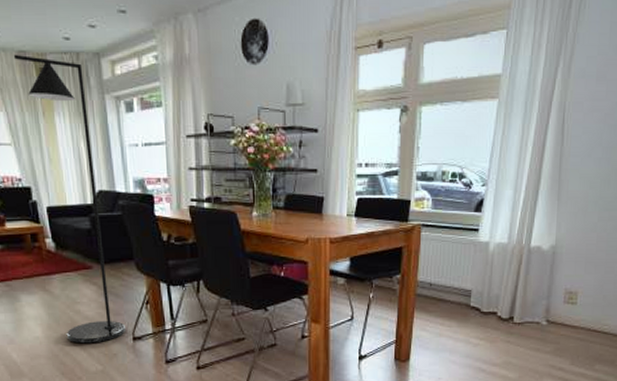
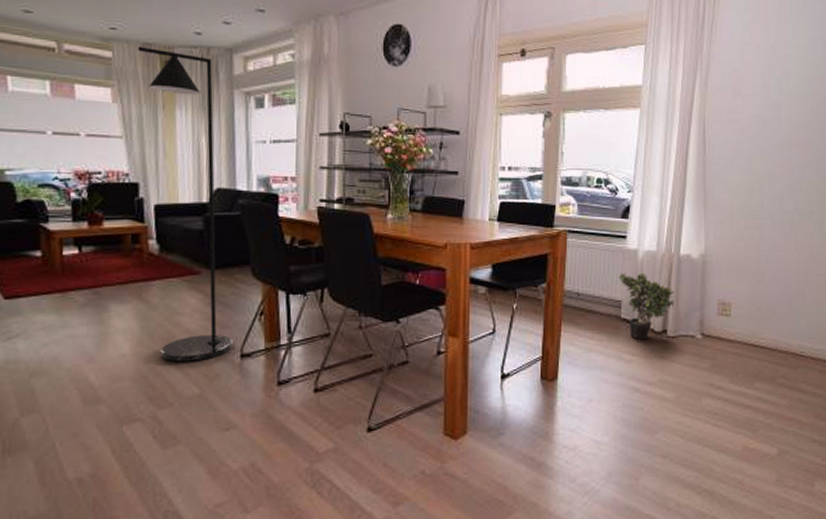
potted plant: none [469,264,523,326] -> present [618,273,674,340]

